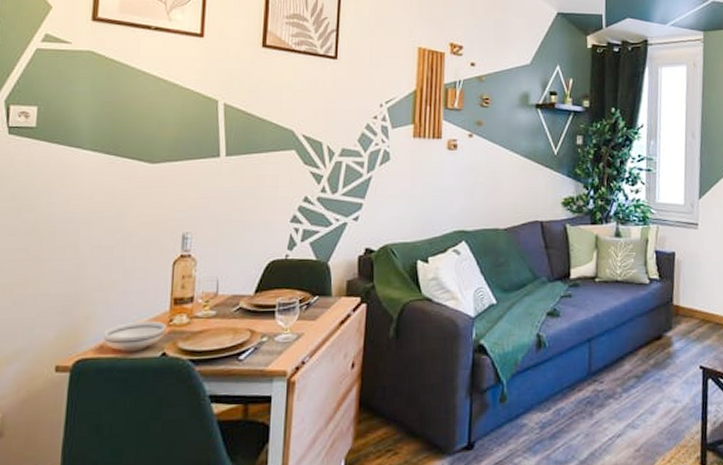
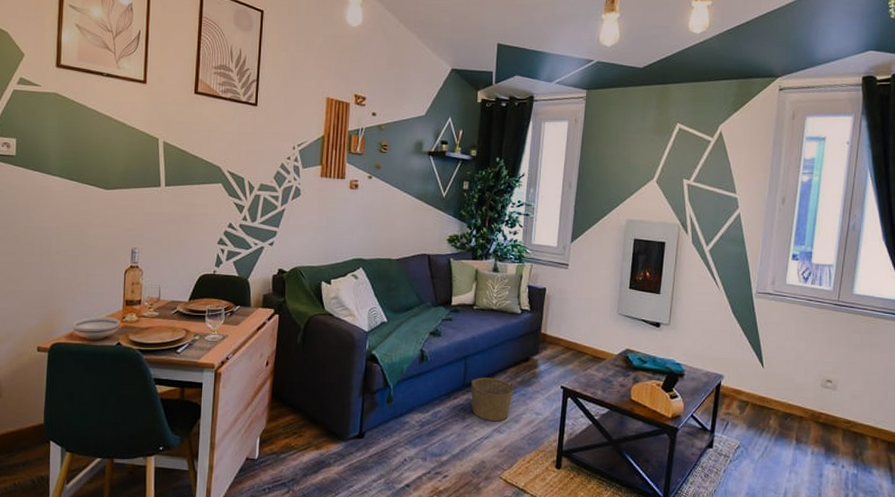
basket: none [596,362,647,416] -> present [470,377,514,422]

